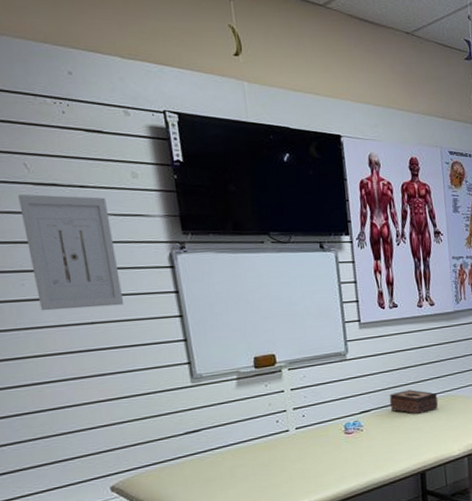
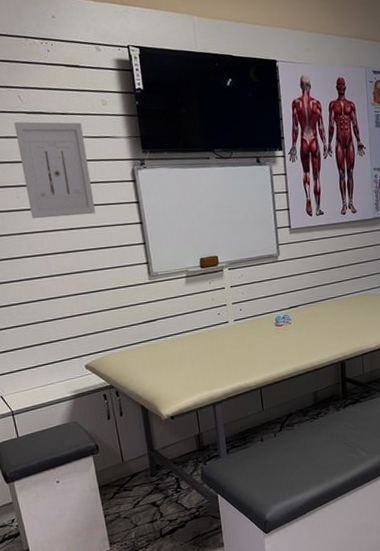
tissue box: present [389,389,439,415] -> none [314,288,358,311]

